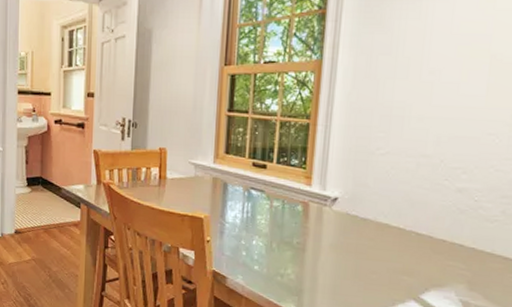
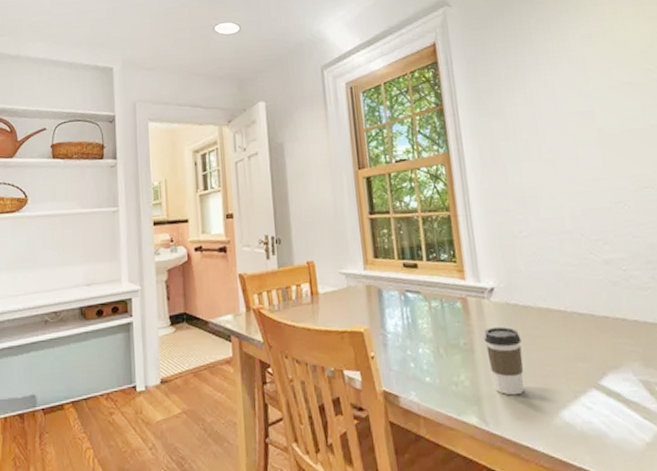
coffee cup: none [317,232,354,294] -> present [483,326,524,396]

